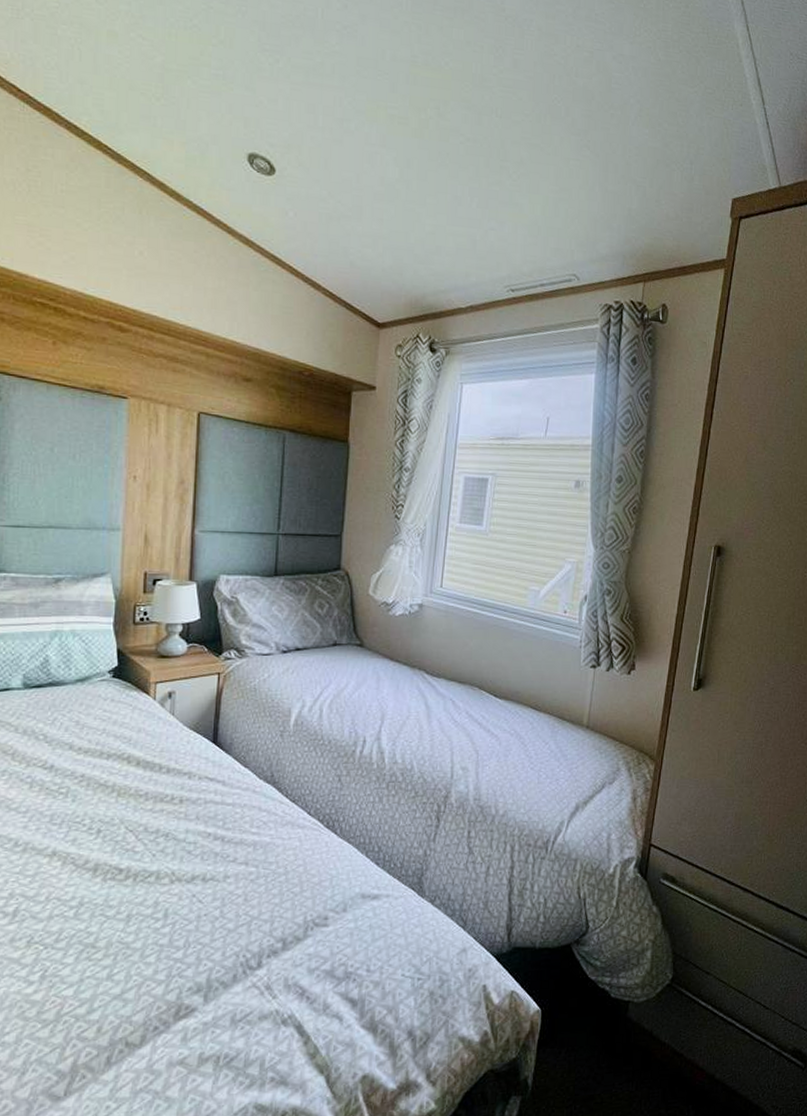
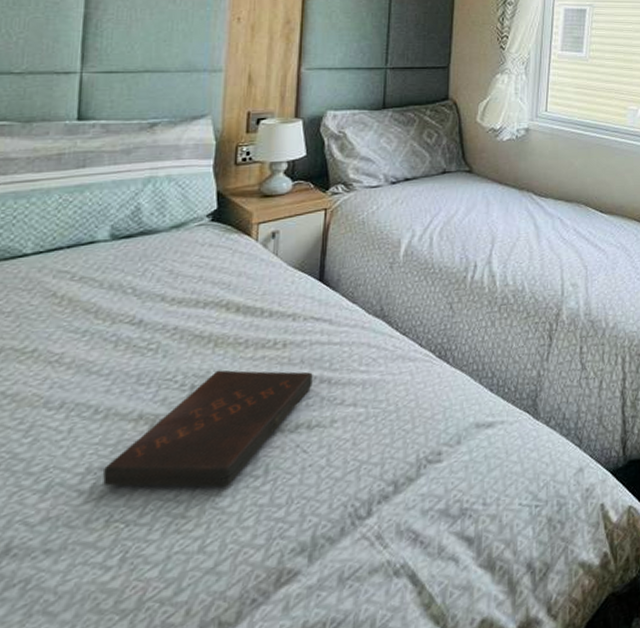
book: none [24,818,207,925] -> present [103,370,313,488]

